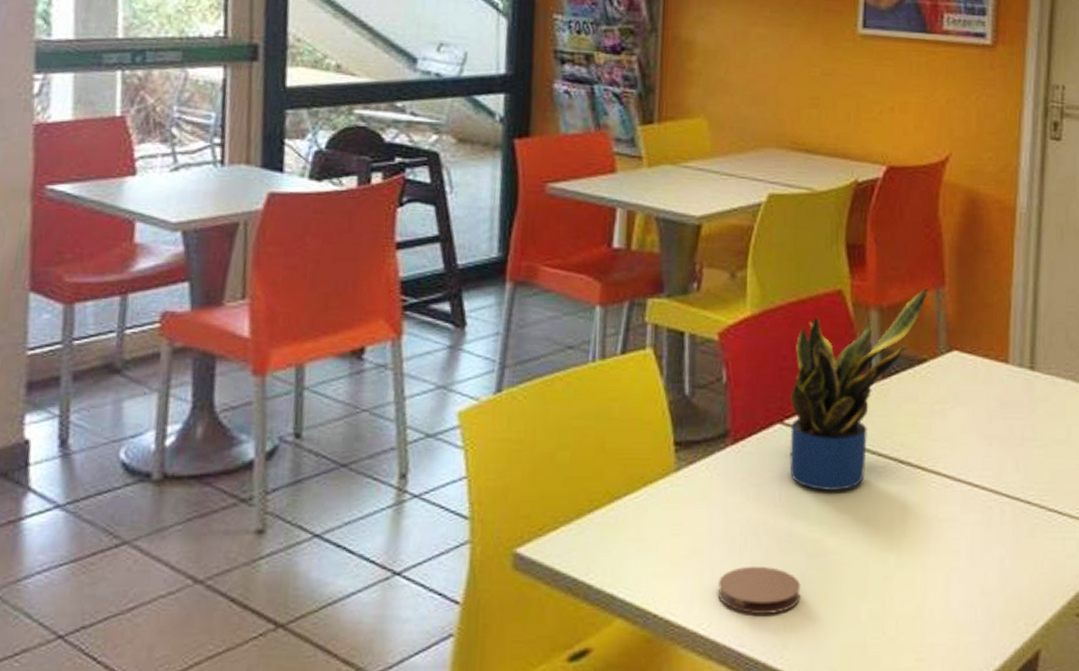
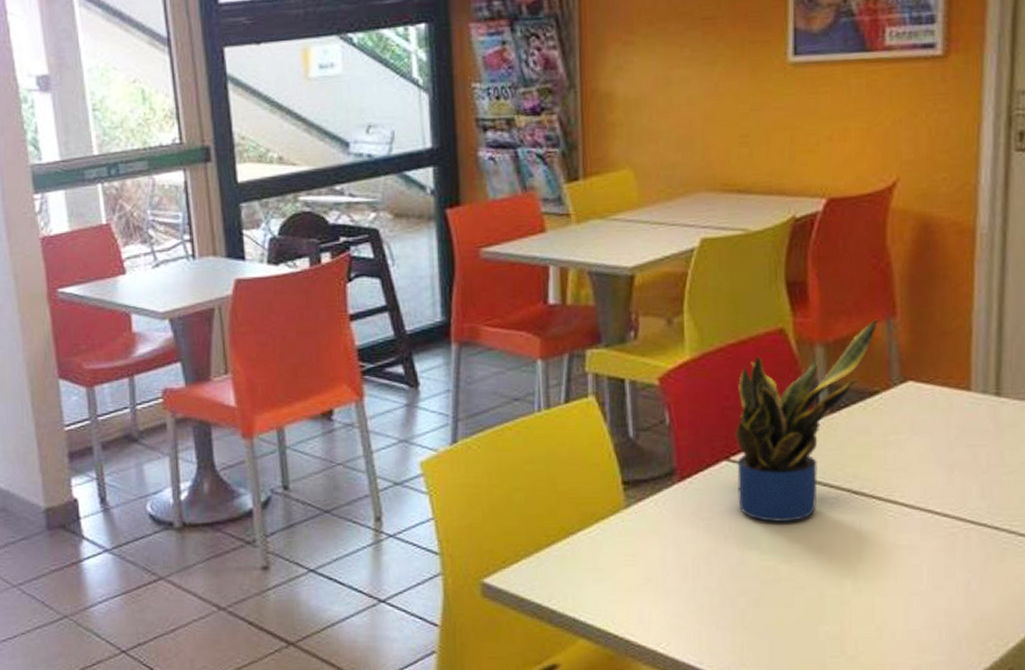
coaster: present [717,566,801,614] -> none [673,592,756,635]

